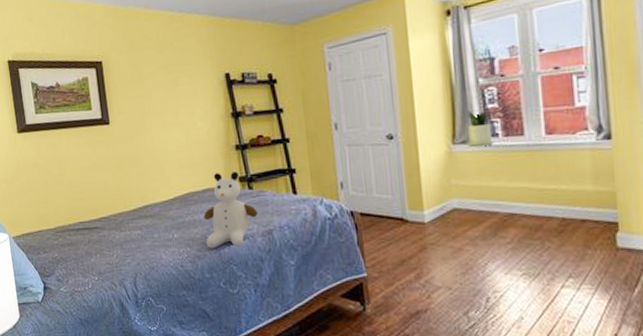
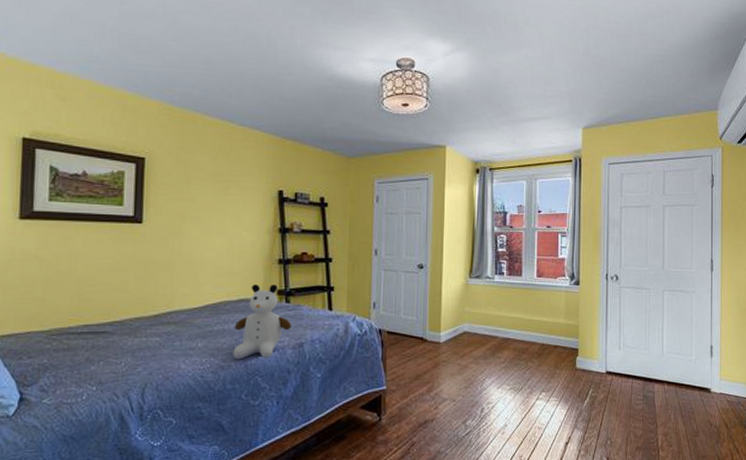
planter: present [468,109,495,147] -> none [481,252,501,282]

